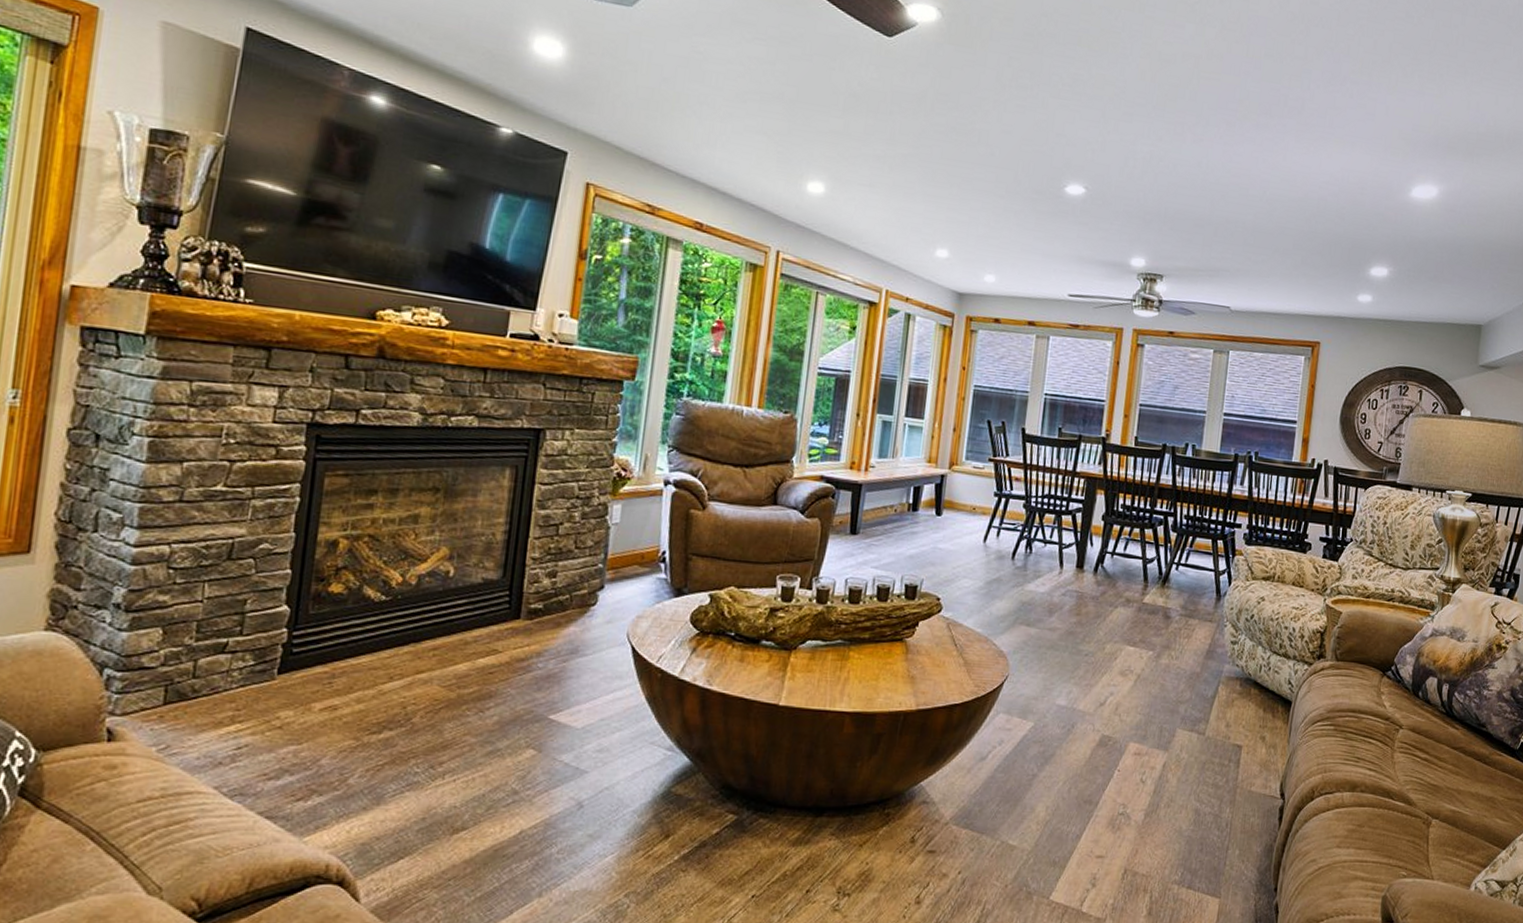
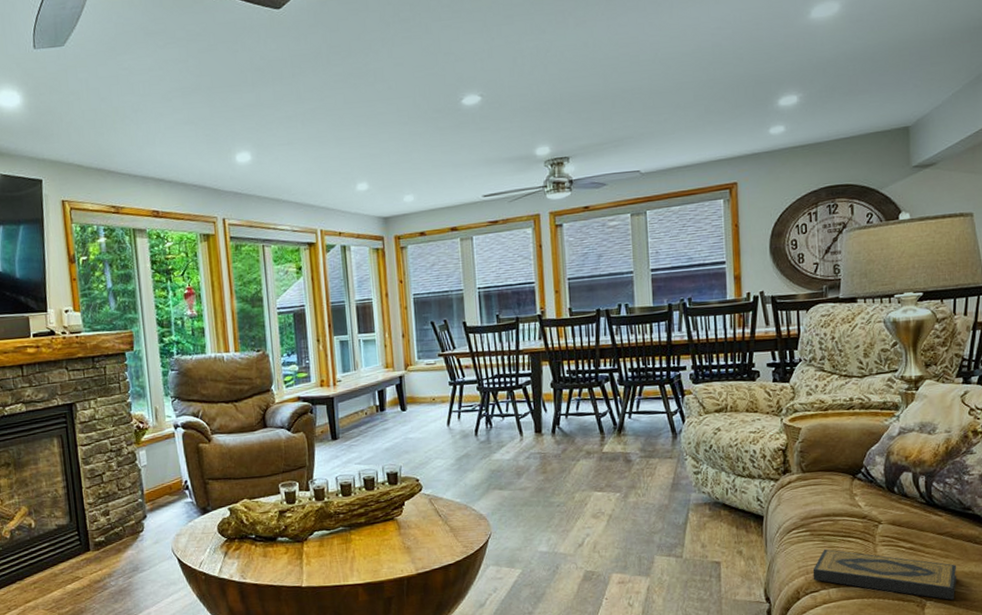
hardback book: none [1329,748,1465,822] -> present [812,549,957,601]

